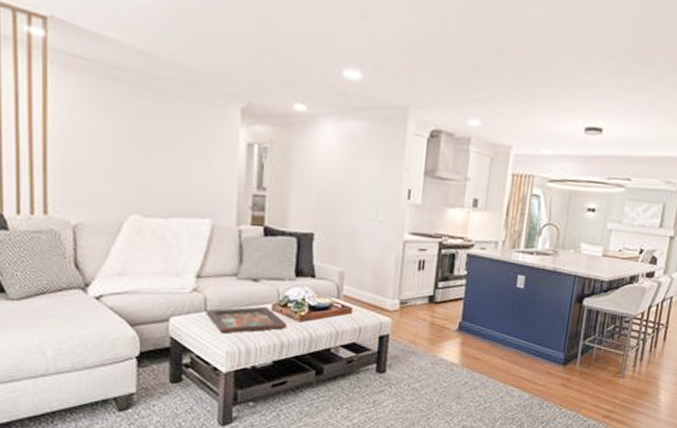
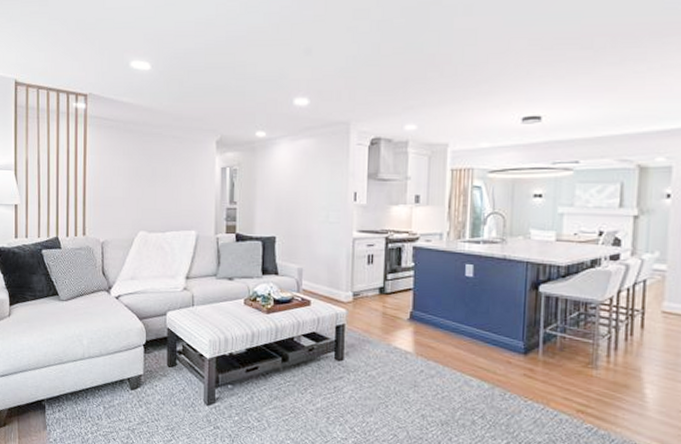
decorative tray: present [206,306,288,334] -> none [193,301,257,325]

